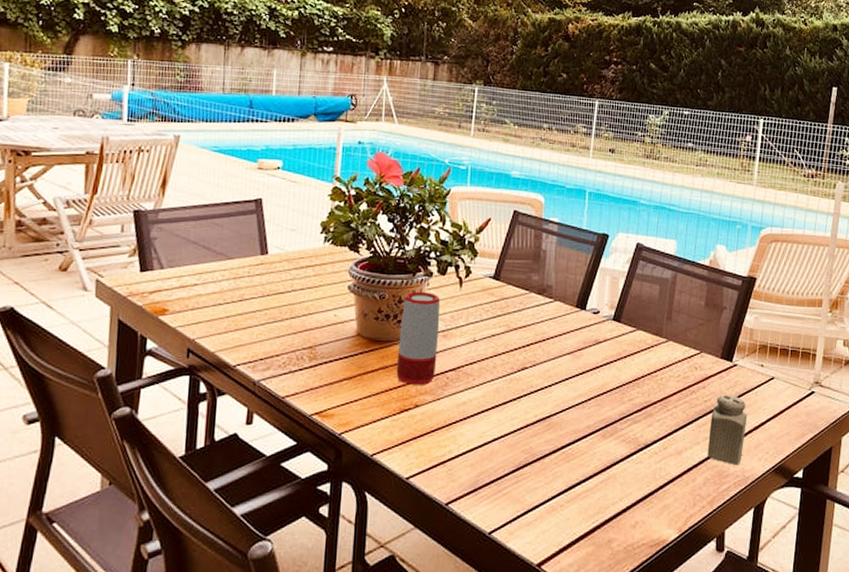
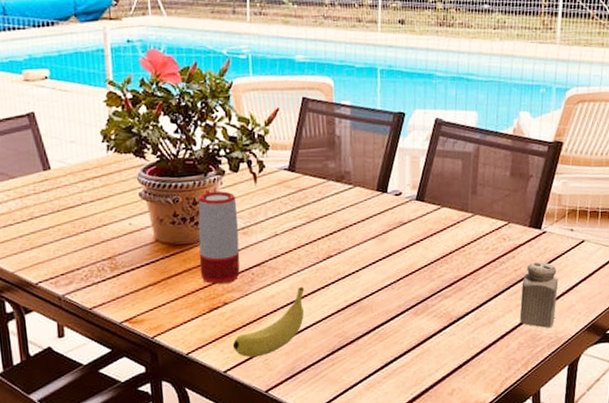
fruit: none [418,396,496,466] -> present [232,286,305,358]

